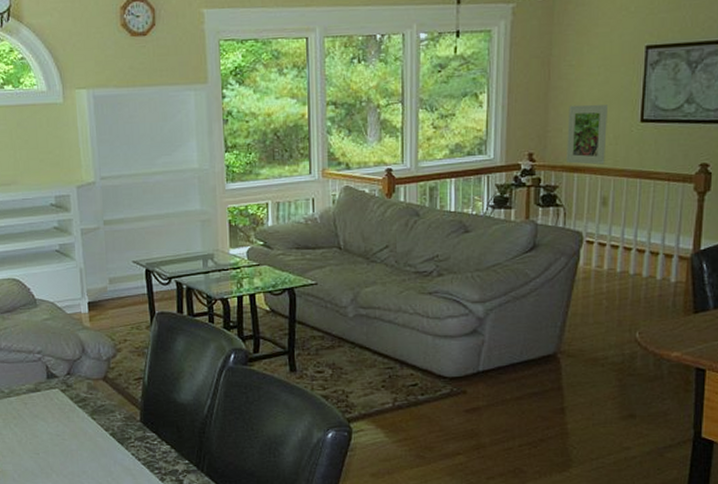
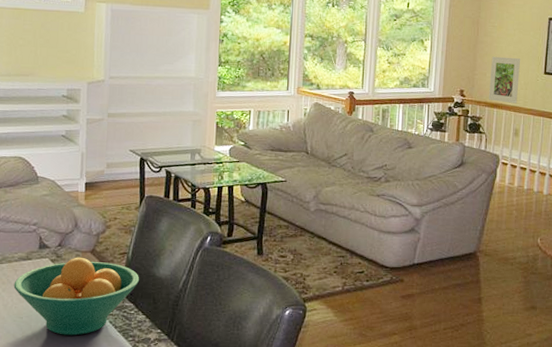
fruit bowl: none [25,385,159,470] -> present [13,257,139,336]

